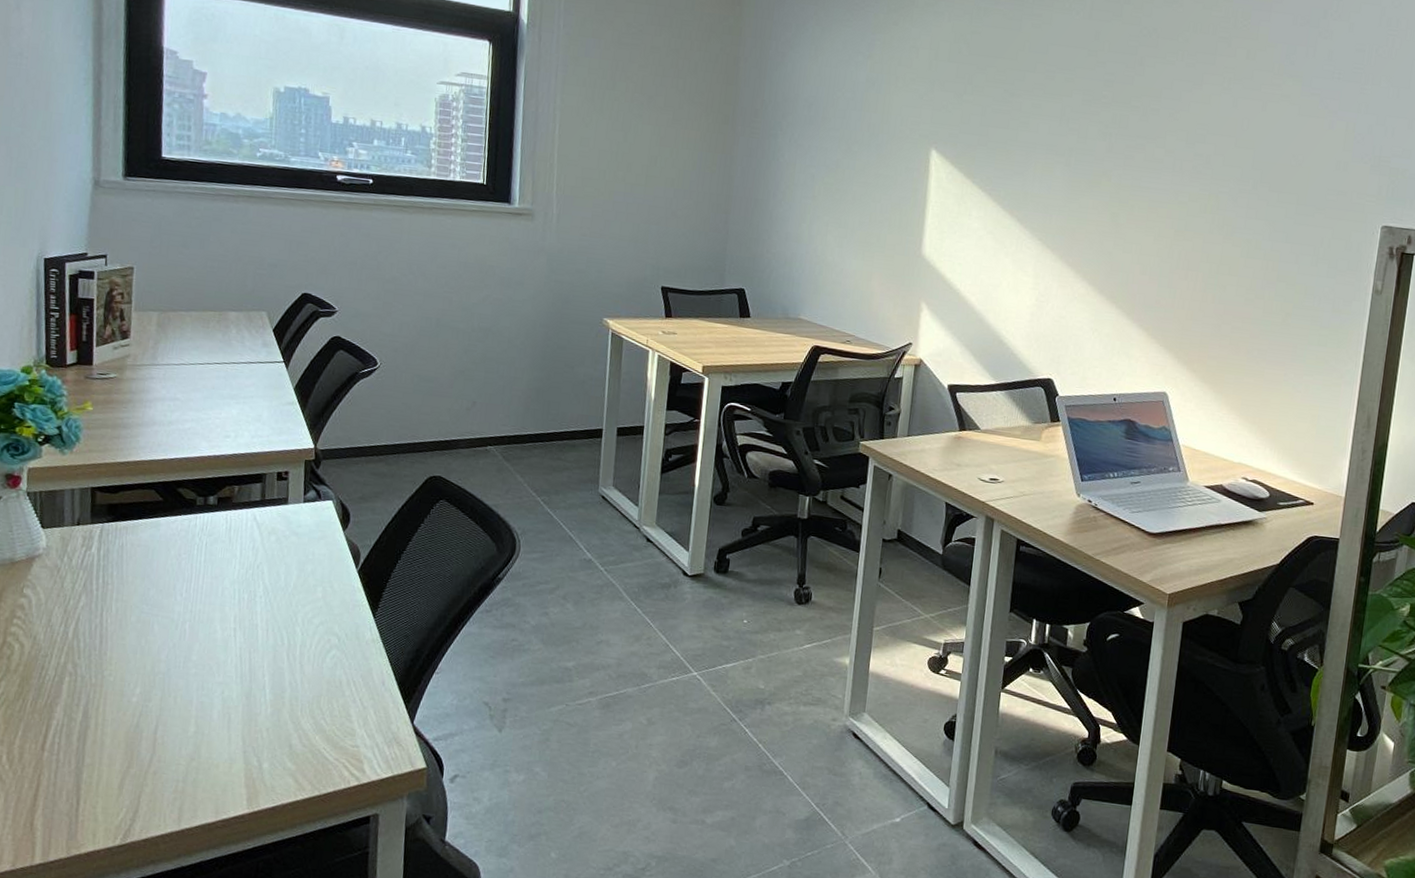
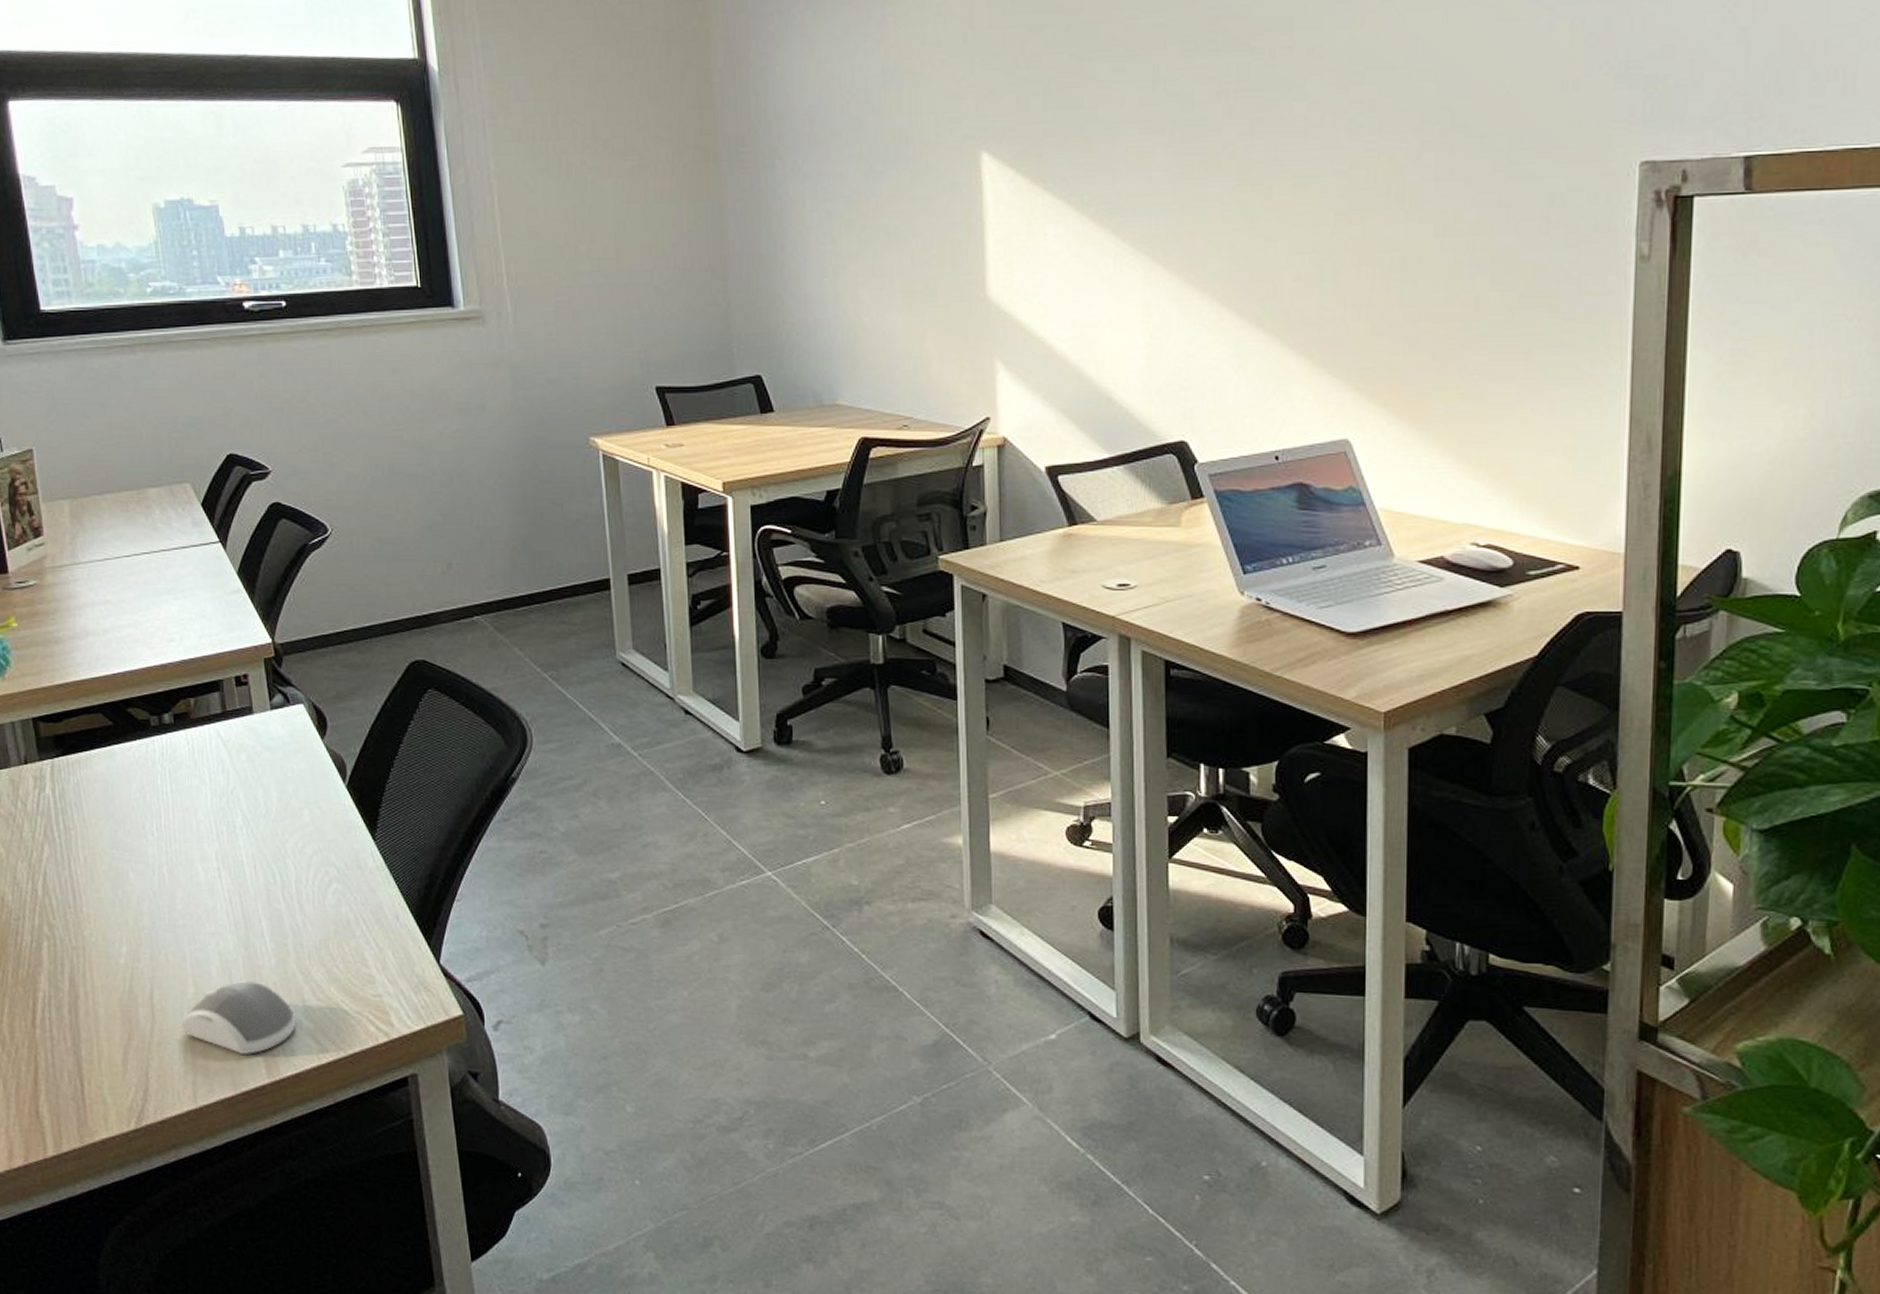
computer mouse: none [177,725,282,788] -> present [180,981,297,1056]

